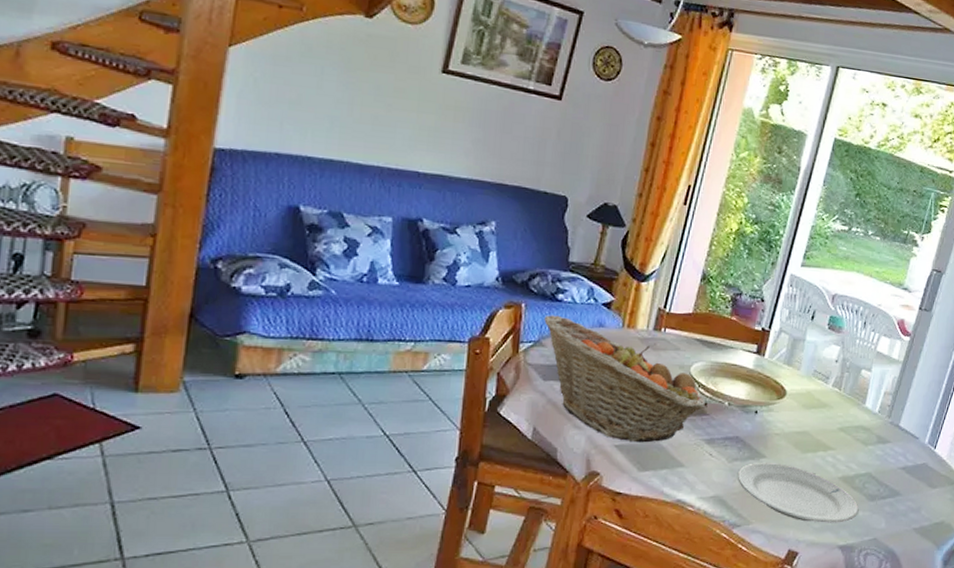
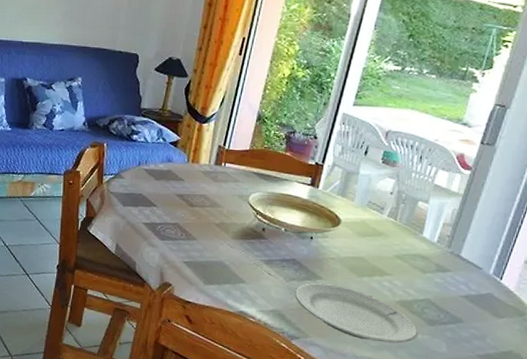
fruit basket: present [544,315,705,443] -> none [122,152,263,261]

